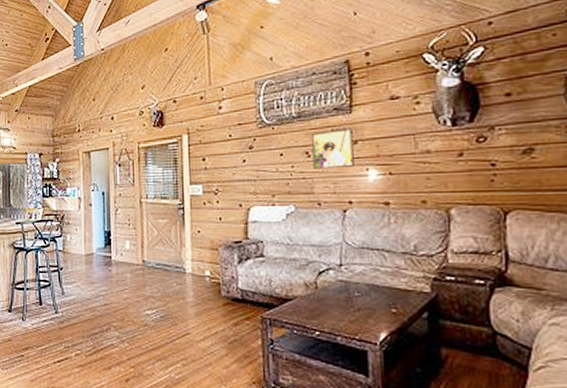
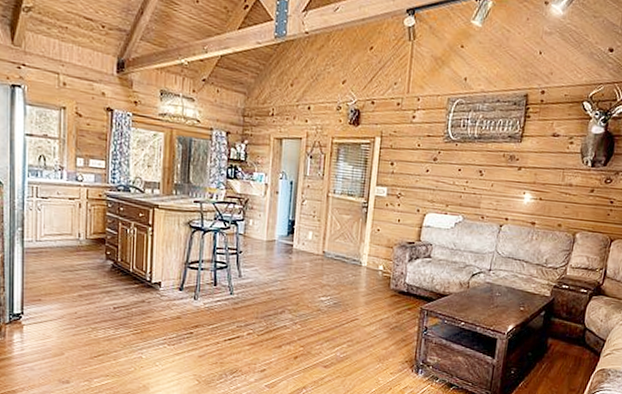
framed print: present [312,128,354,170] -> none [483,154,520,189]

